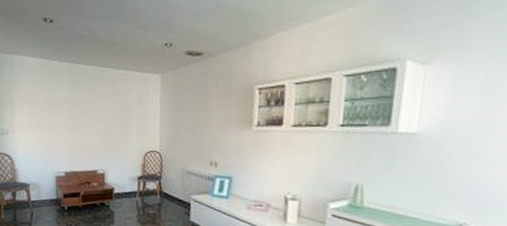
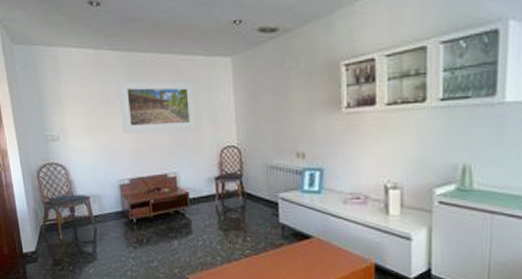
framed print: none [62,88,127,135] -> present [118,80,197,134]

